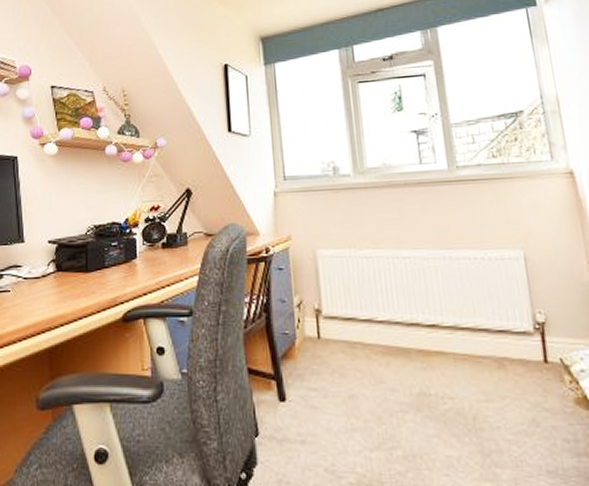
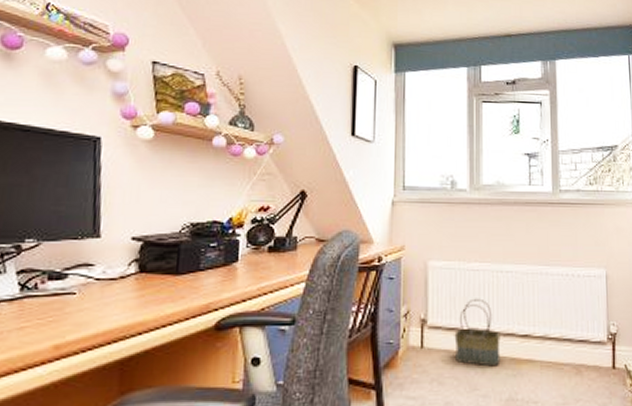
basket: none [352,286,406,359] -> present [454,298,501,367]

